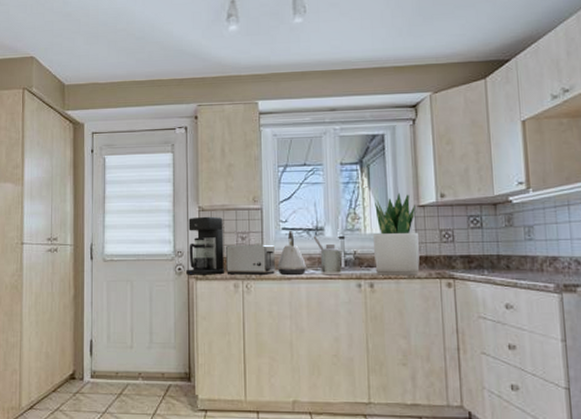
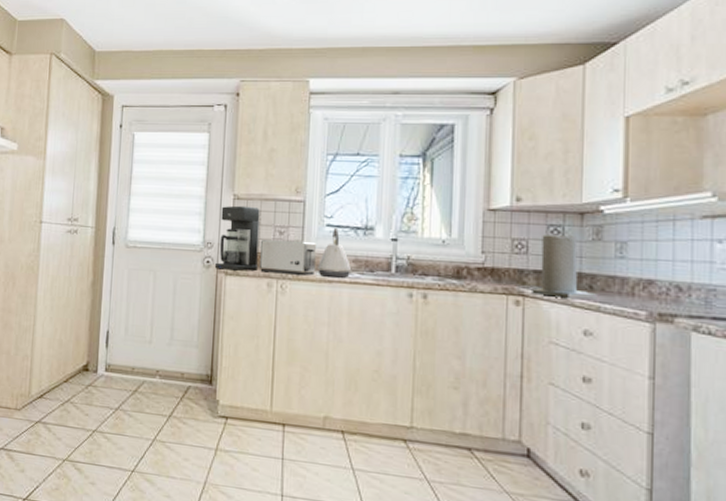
soap dispenser: present [313,236,342,276] -> none [361,236,392,282]
planter: present [374,192,421,276] -> none [431,192,486,290]
paper towel: none [460,223,514,277] -> present [532,234,597,300]

